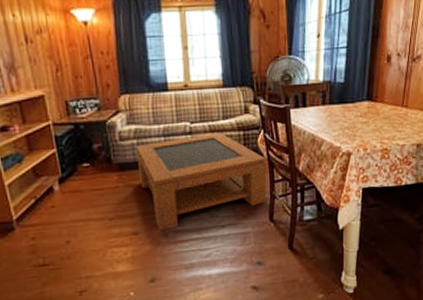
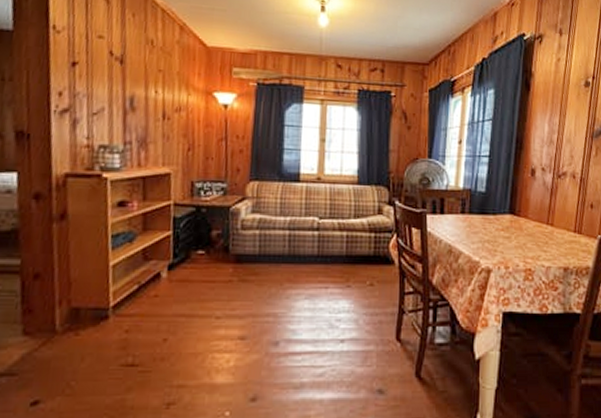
coffee table: present [136,132,267,231] -> none [256,231,397,339]

